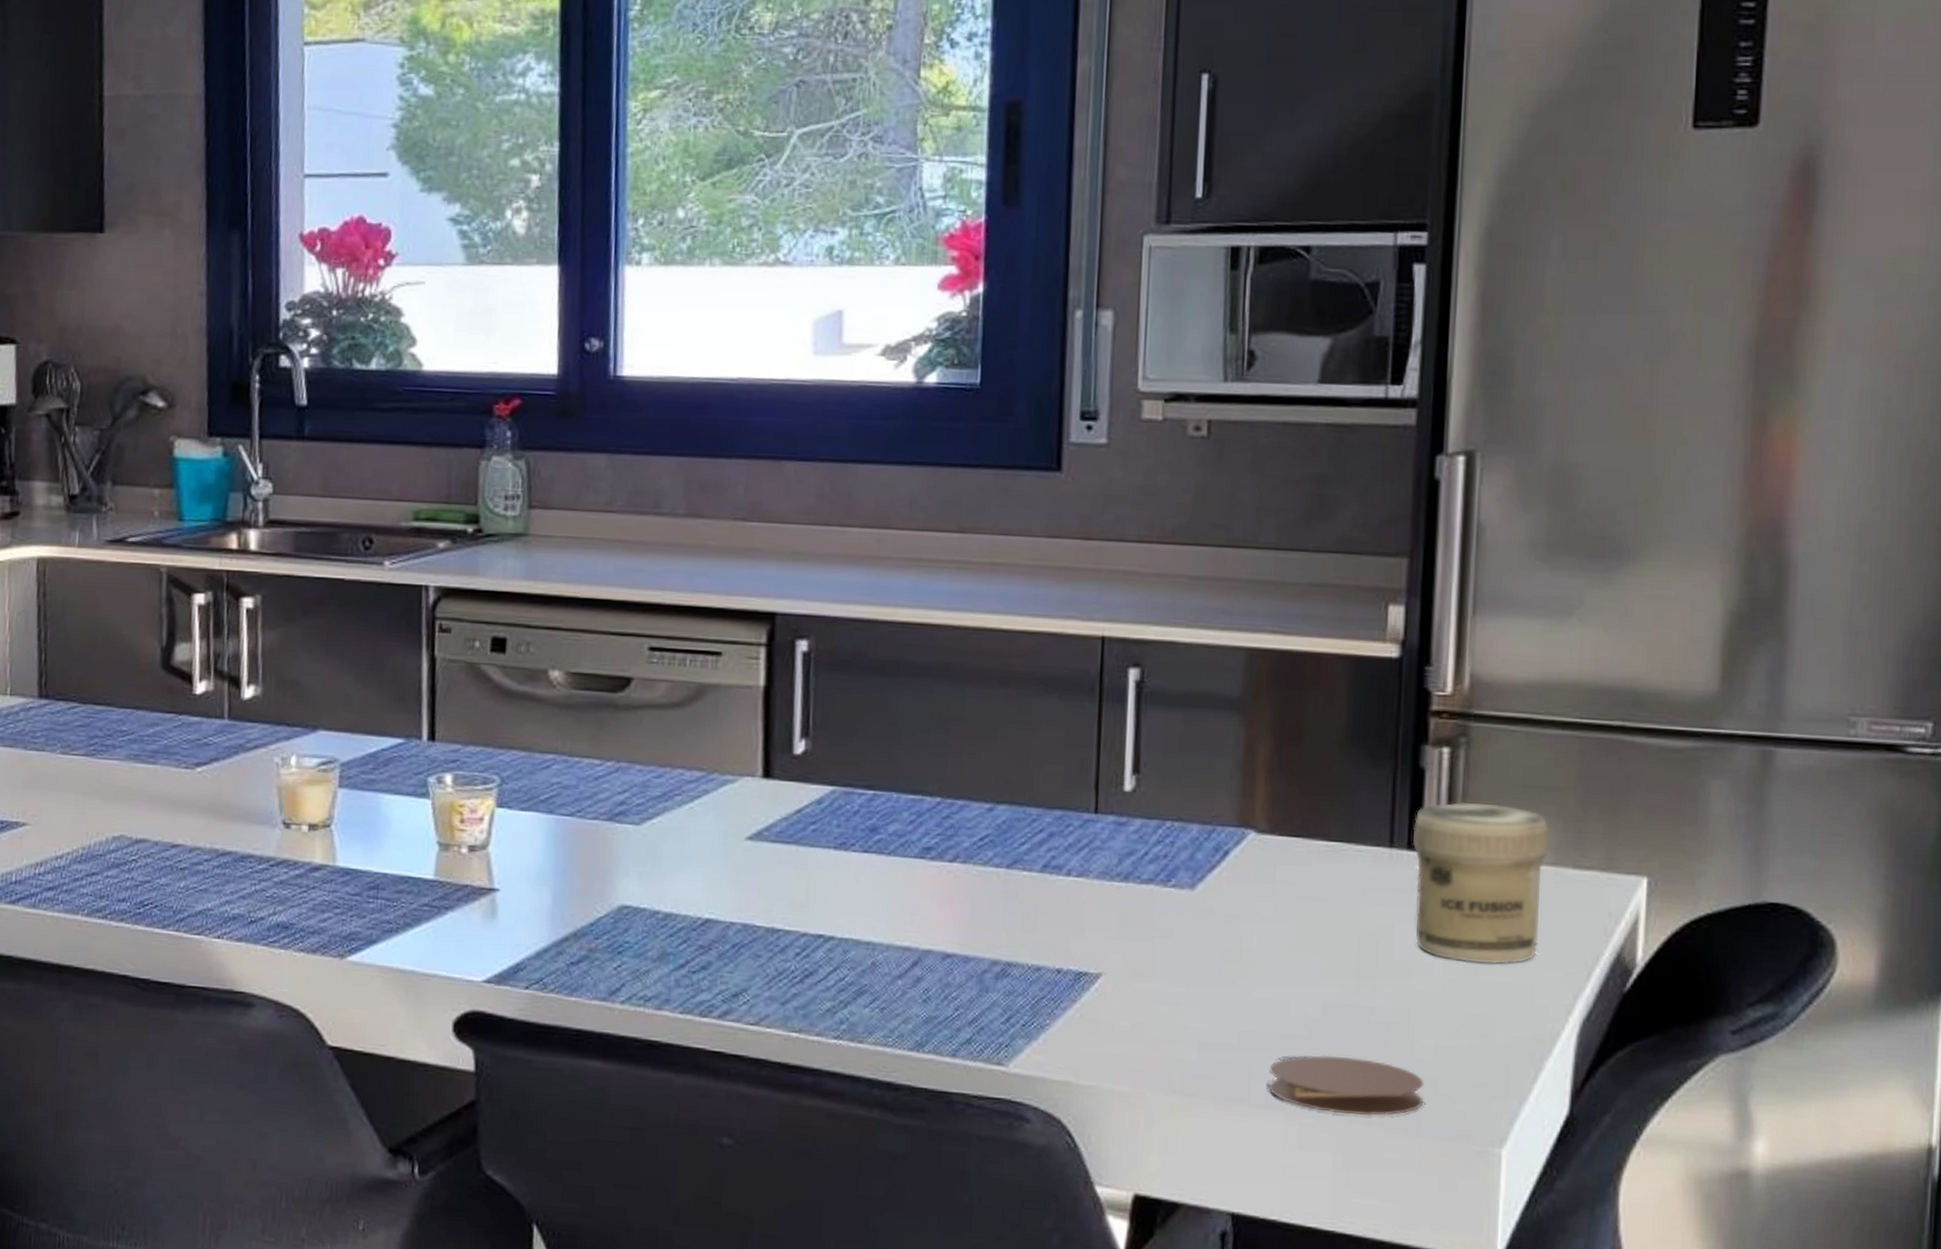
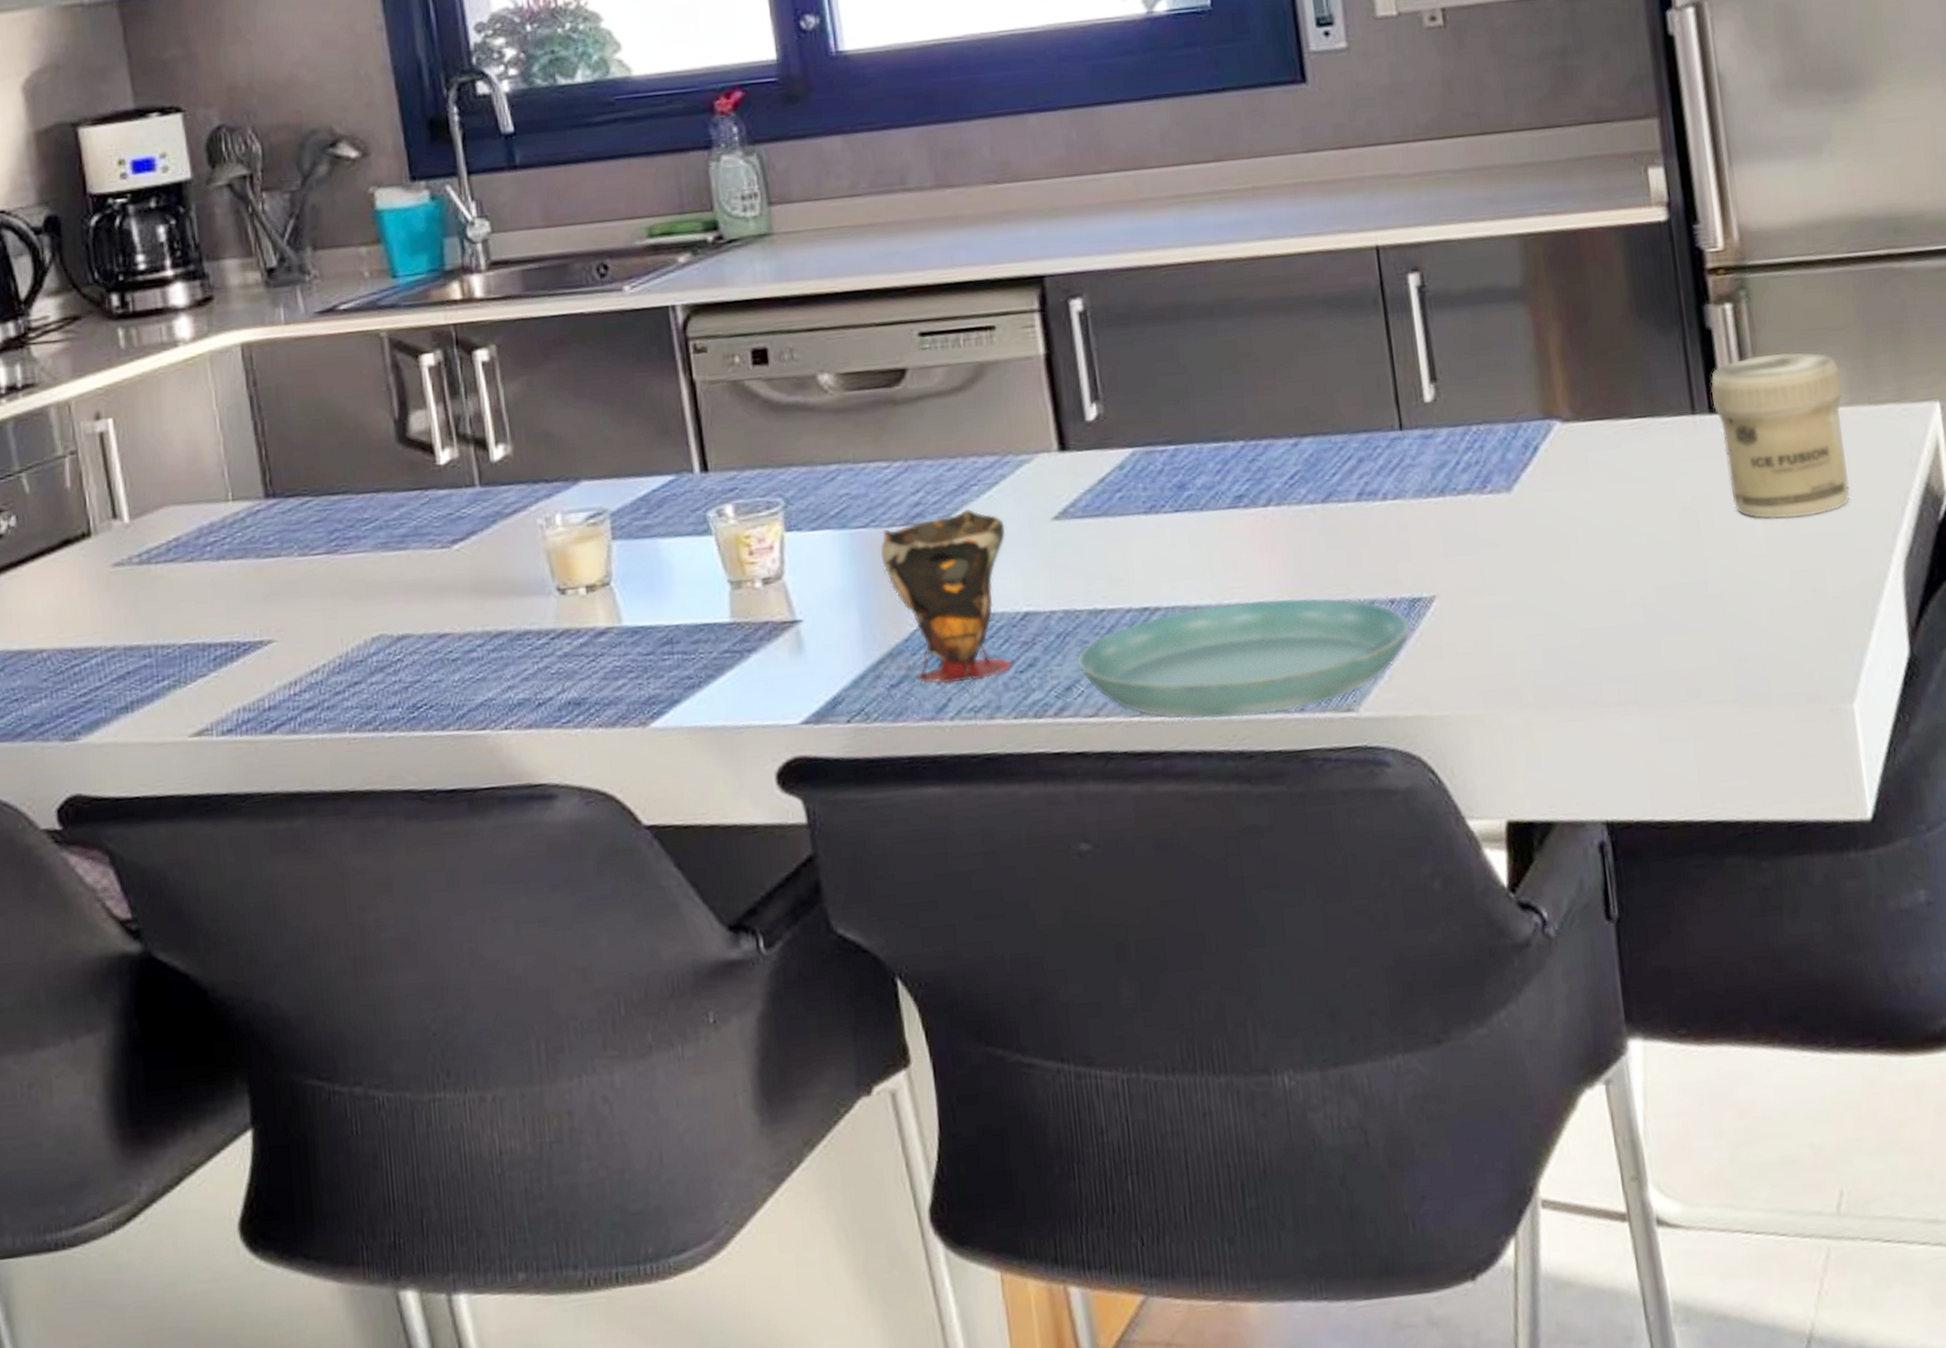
cup: none [580,815,701,973] -> present [879,508,1014,685]
saucer: none [748,944,1072,1054] -> present [1077,598,1410,719]
coaster: present [1269,1055,1425,1116] -> none [1616,635,1771,699]

